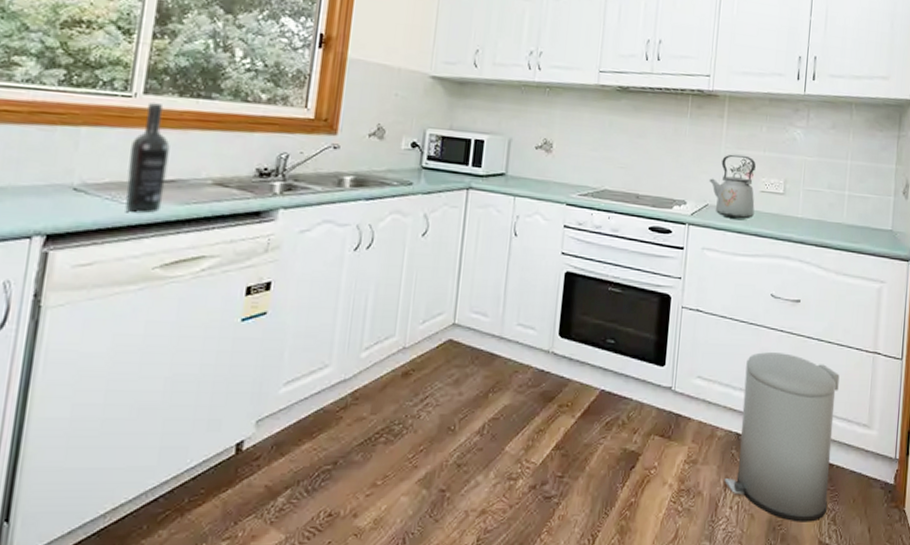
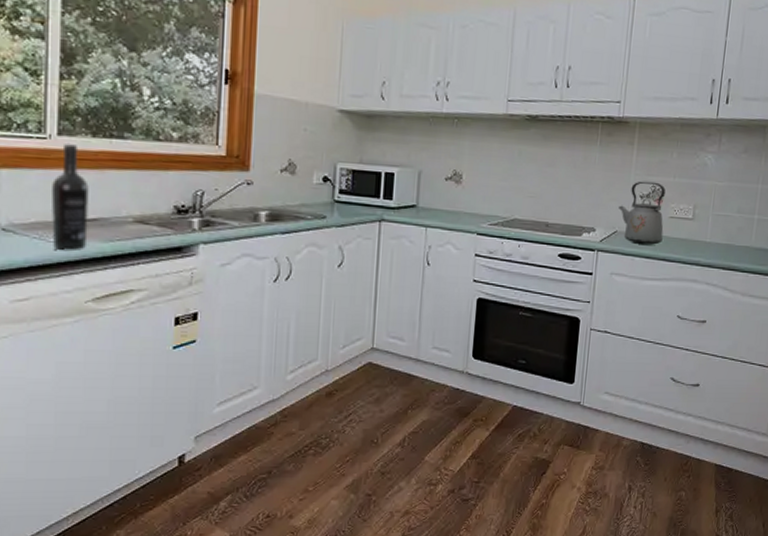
pedal bin: present [724,352,840,522] -> none [629,369,742,519]

